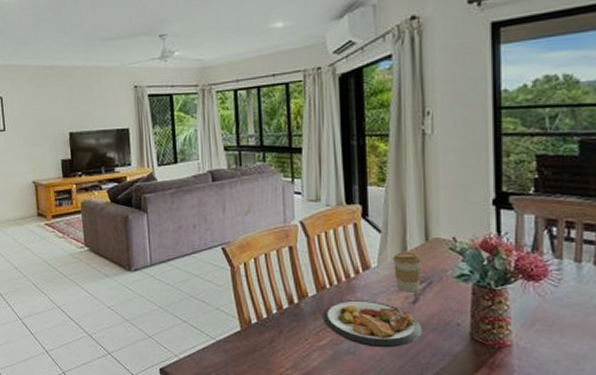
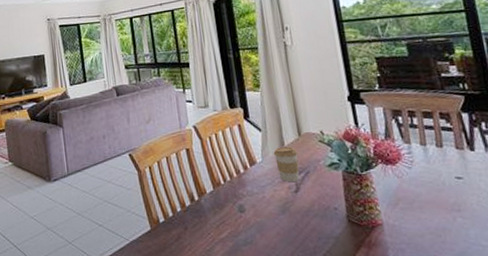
plate: present [323,300,423,348] -> none [220,193,307,236]

